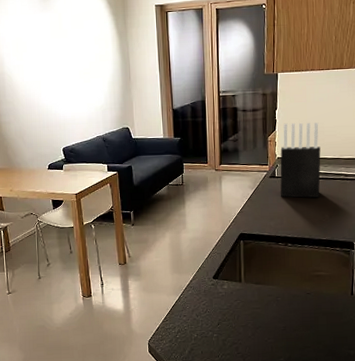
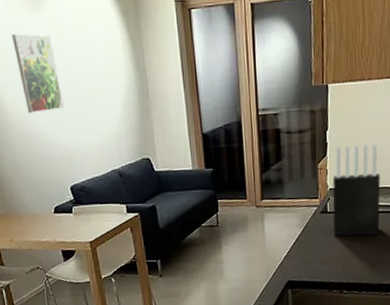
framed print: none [25,28,62,89] -> present [12,34,65,113]

